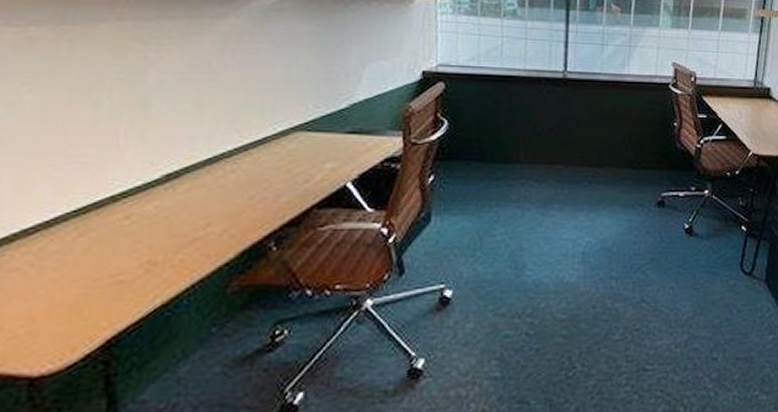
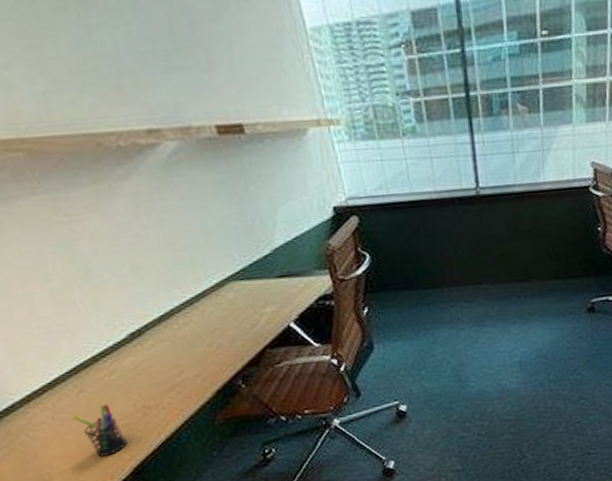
pen holder: none [57,254,112,321] -> present [73,404,127,457]

